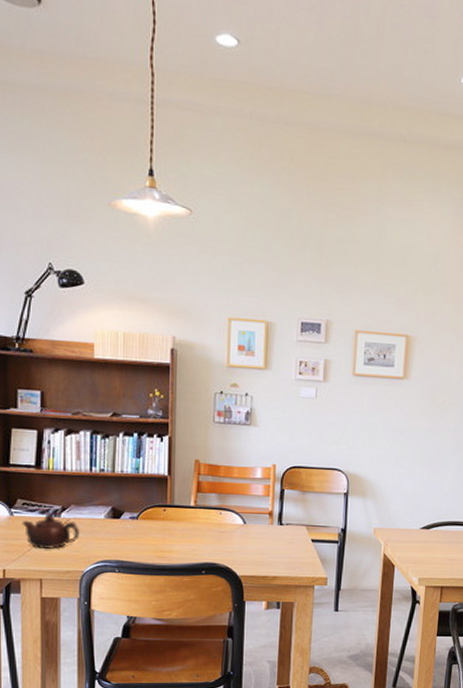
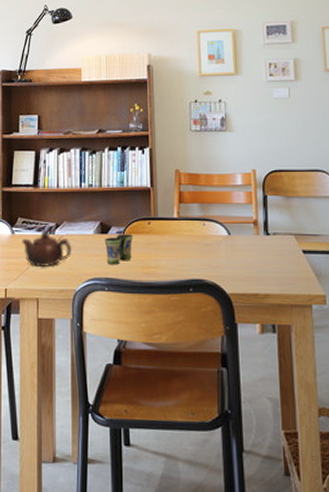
cup: none [116,519,148,549] -> present [104,234,134,265]

